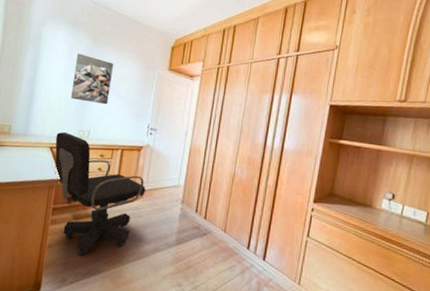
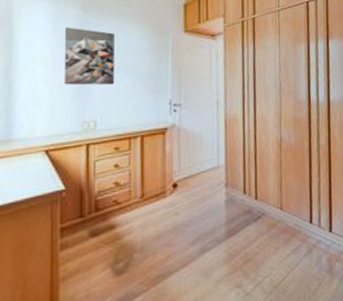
office chair: present [55,132,146,256] -> none [51,127,179,281]

